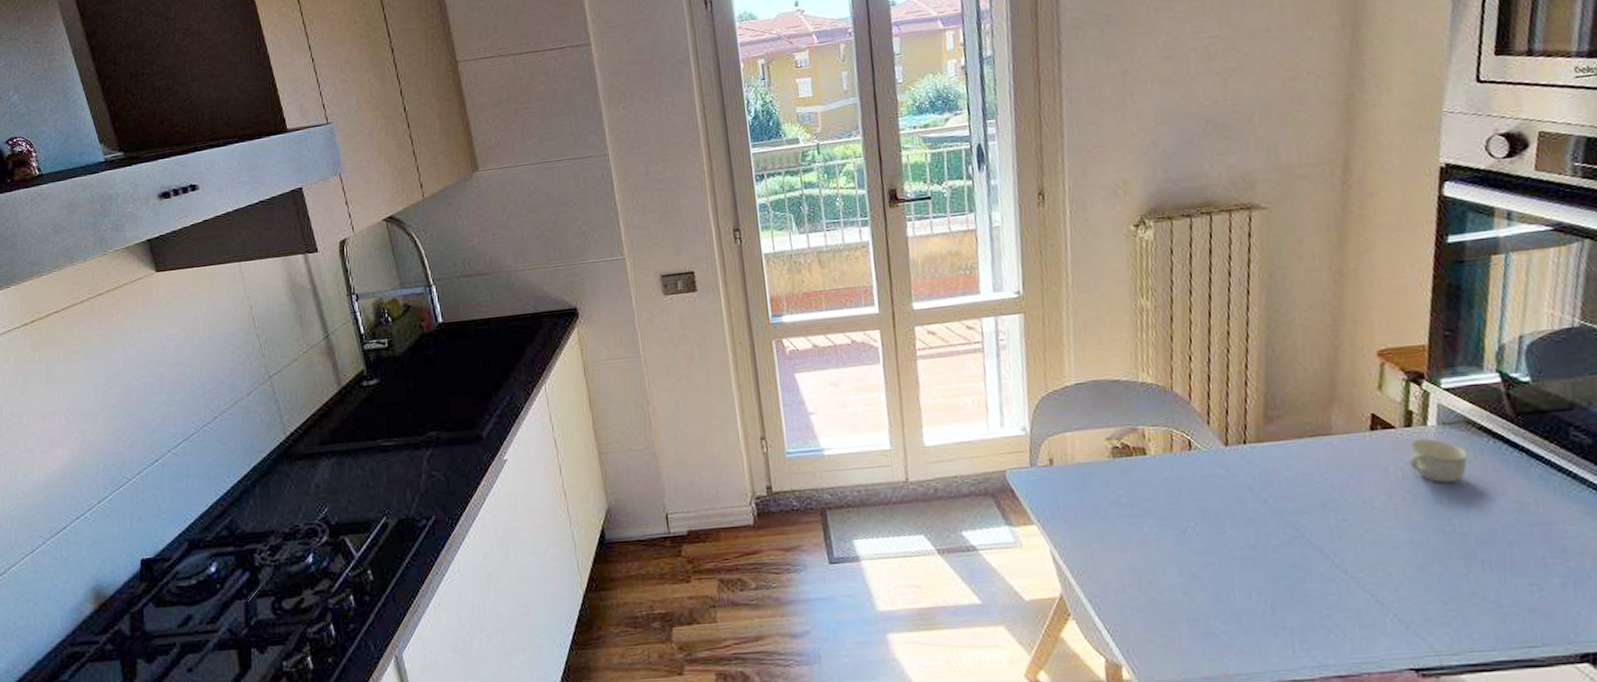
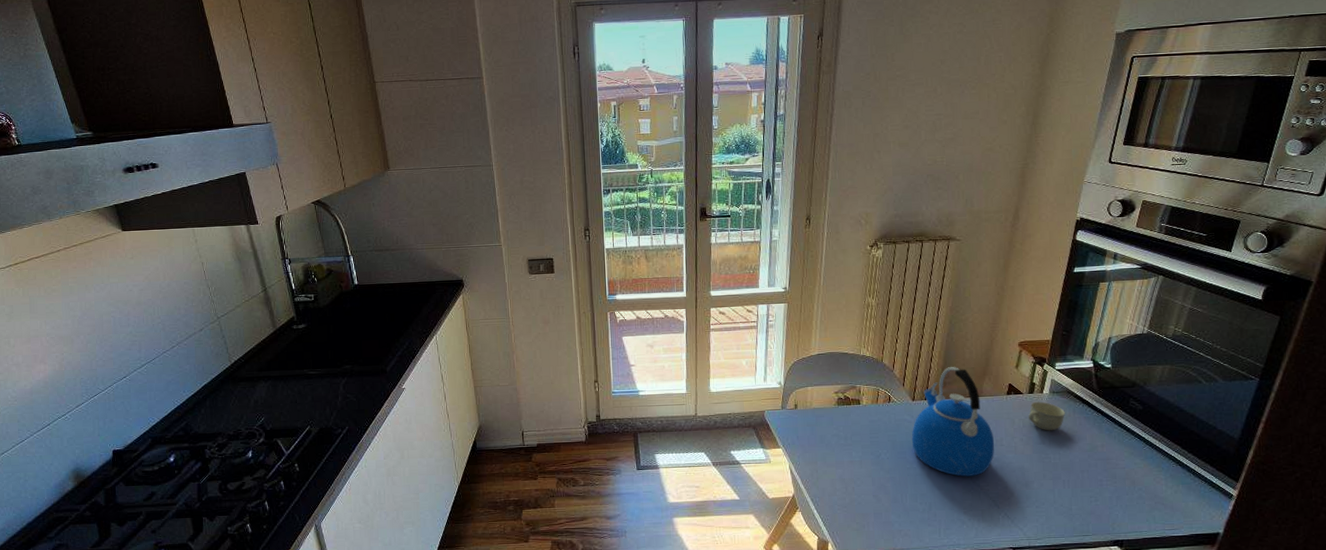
kettle: none [1230,392,1364,559] -> present [911,367,994,477]

